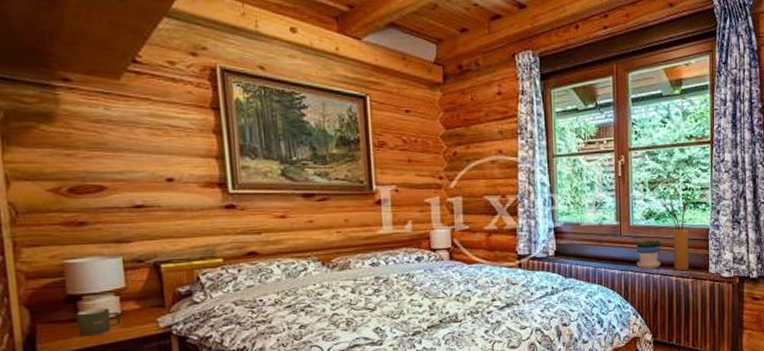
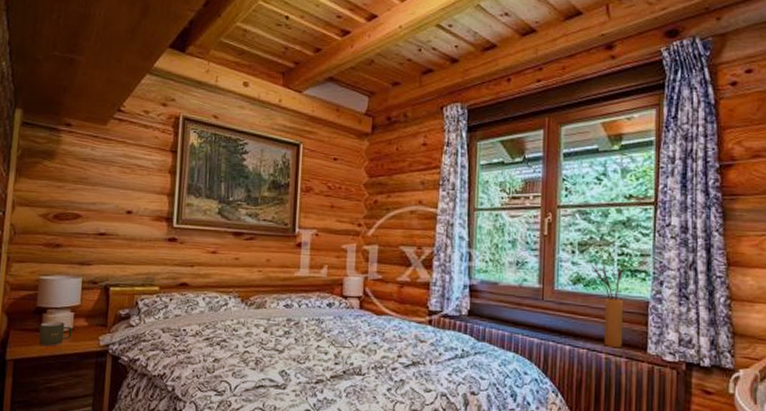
flowerpot: present [635,240,661,270] -> none [559,308,589,342]

